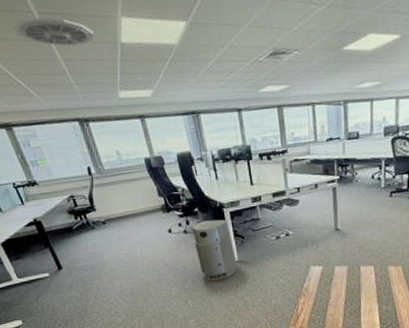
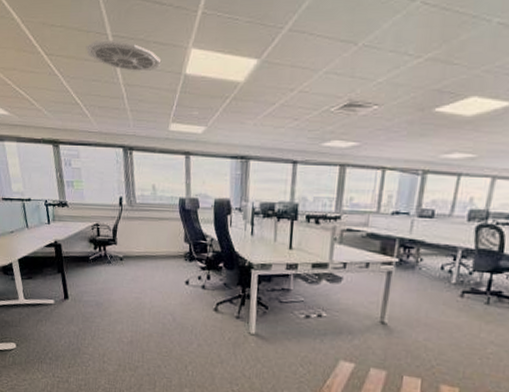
air purifier: present [192,219,238,281] -> none [210,279,254,352]

